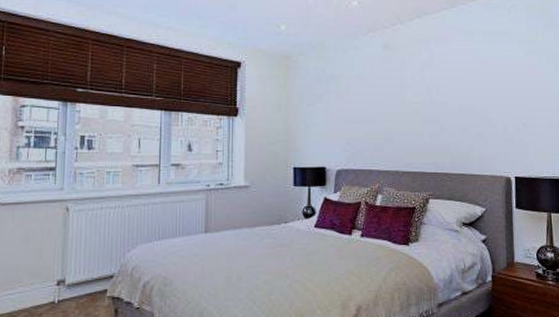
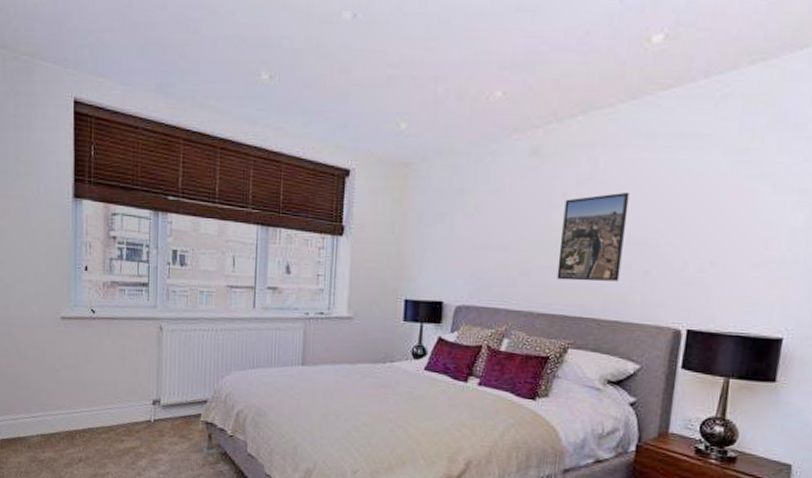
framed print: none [413,74,461,144] -> present [556,192,630,281]

